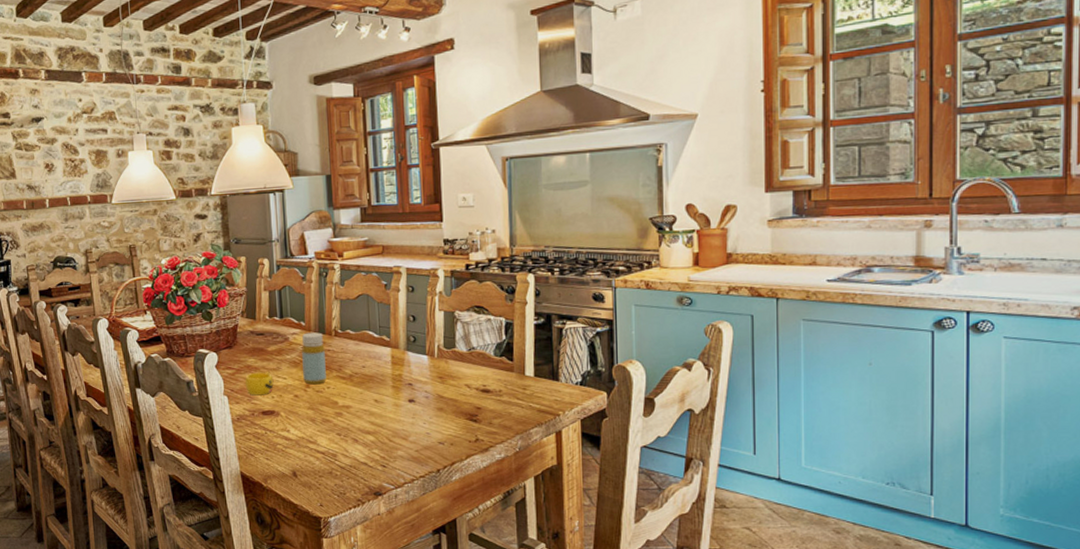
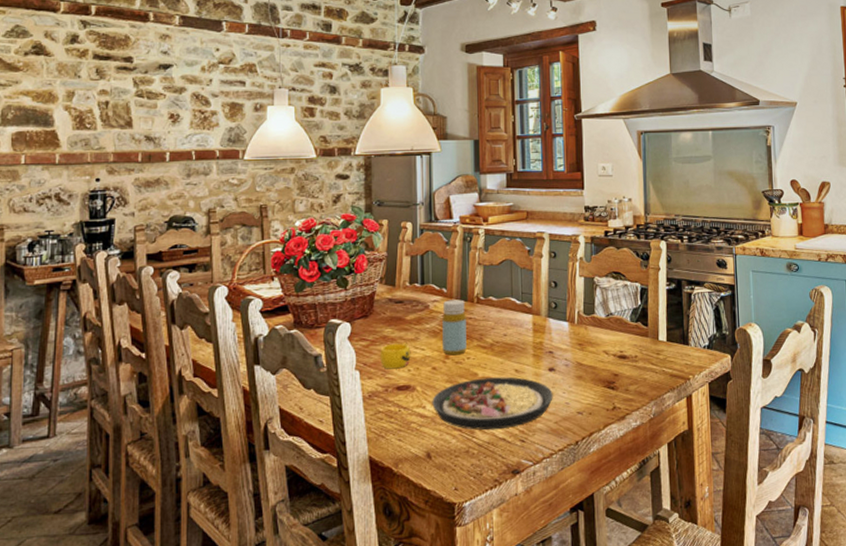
plate: none [295,406,414,455] -> present [432,377,553,430]

